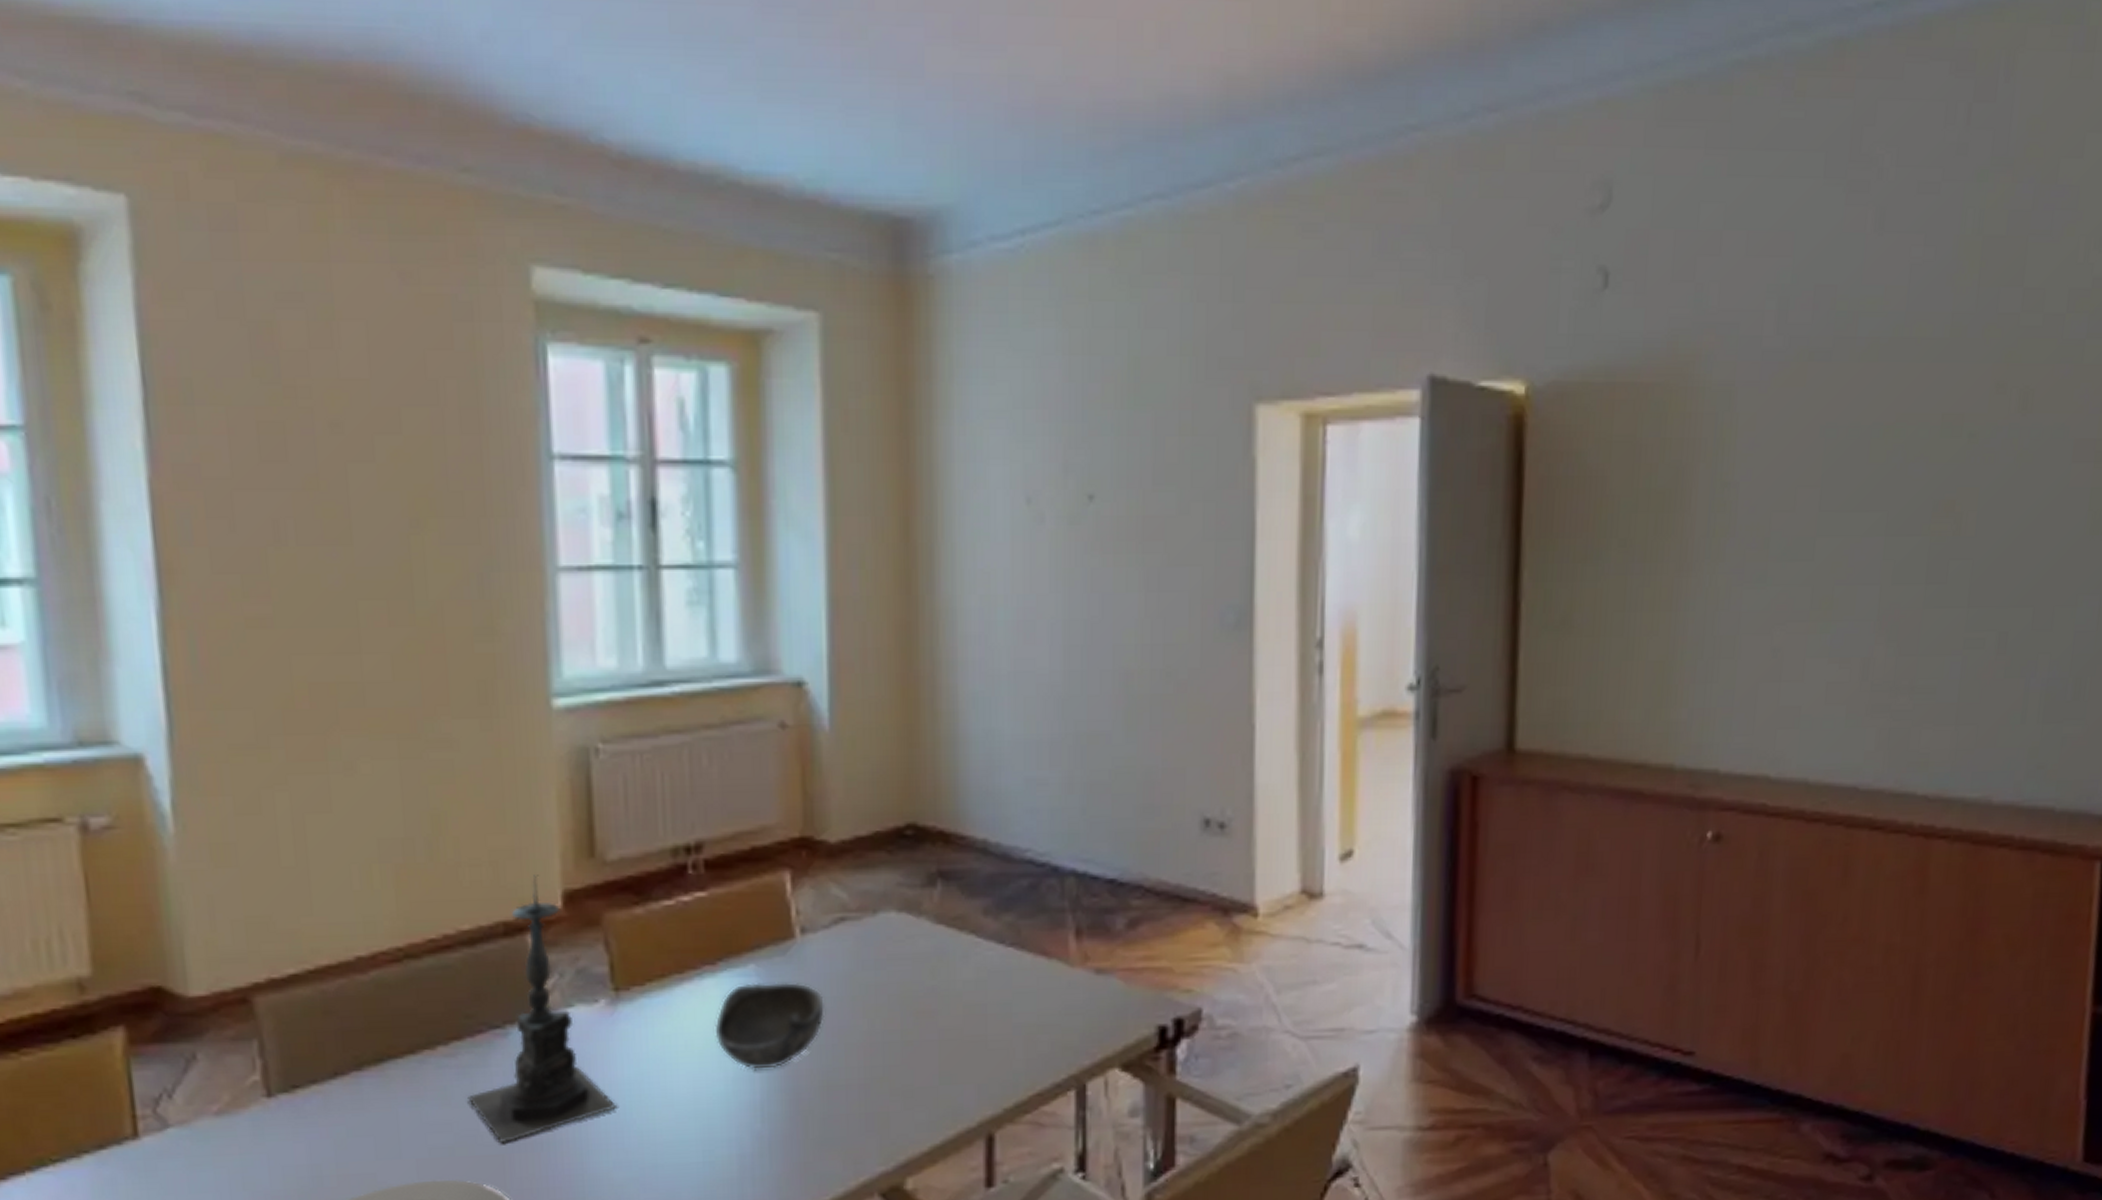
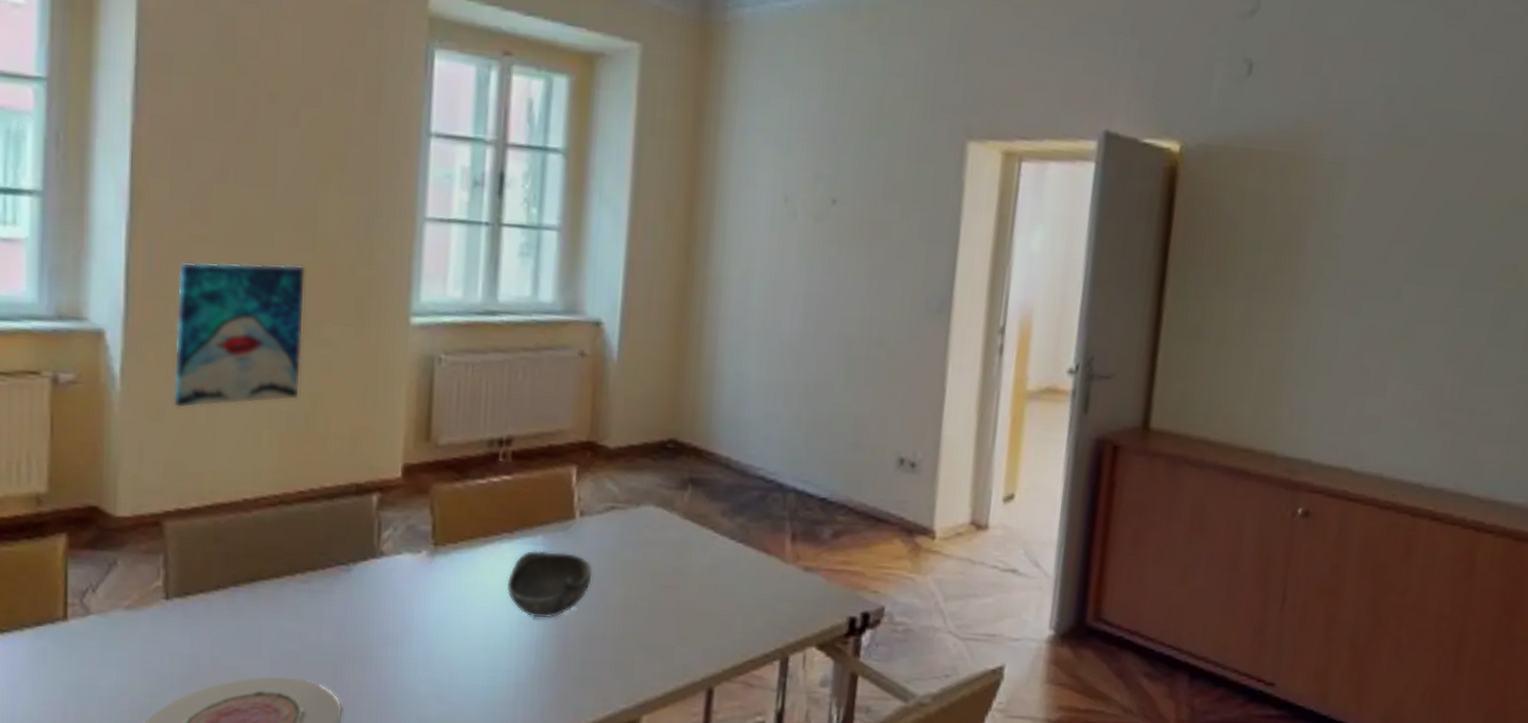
wall art: none [234,644,416,848] -> present [173,262,306,409]
candle holder: present [467,875,616,1144] -> none [315,450,426,655]

